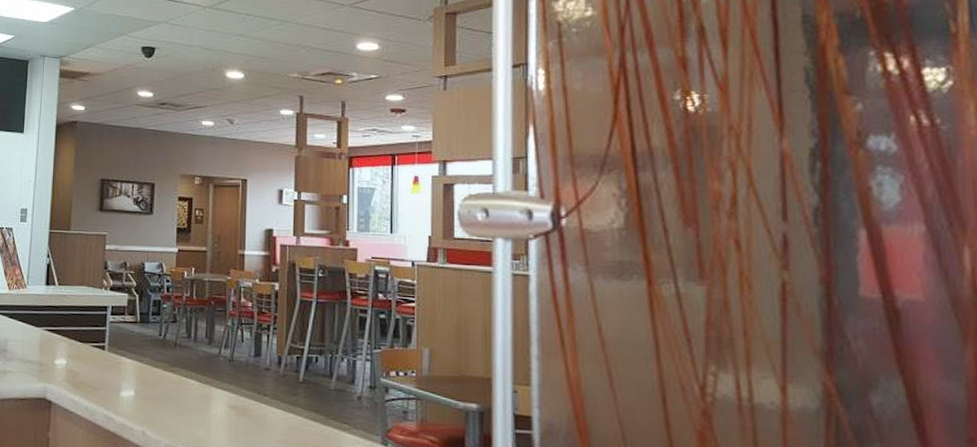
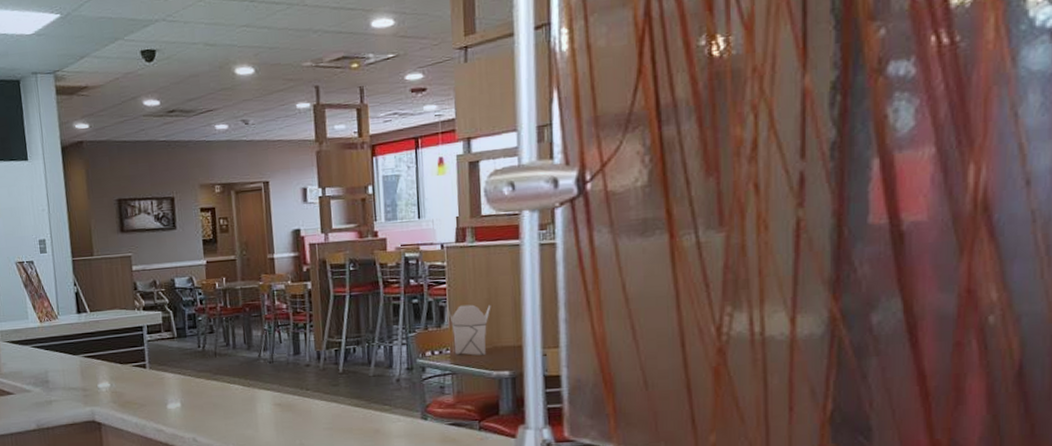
takeout container: none [414,327,460,383] -> present [446,304,491,357]

